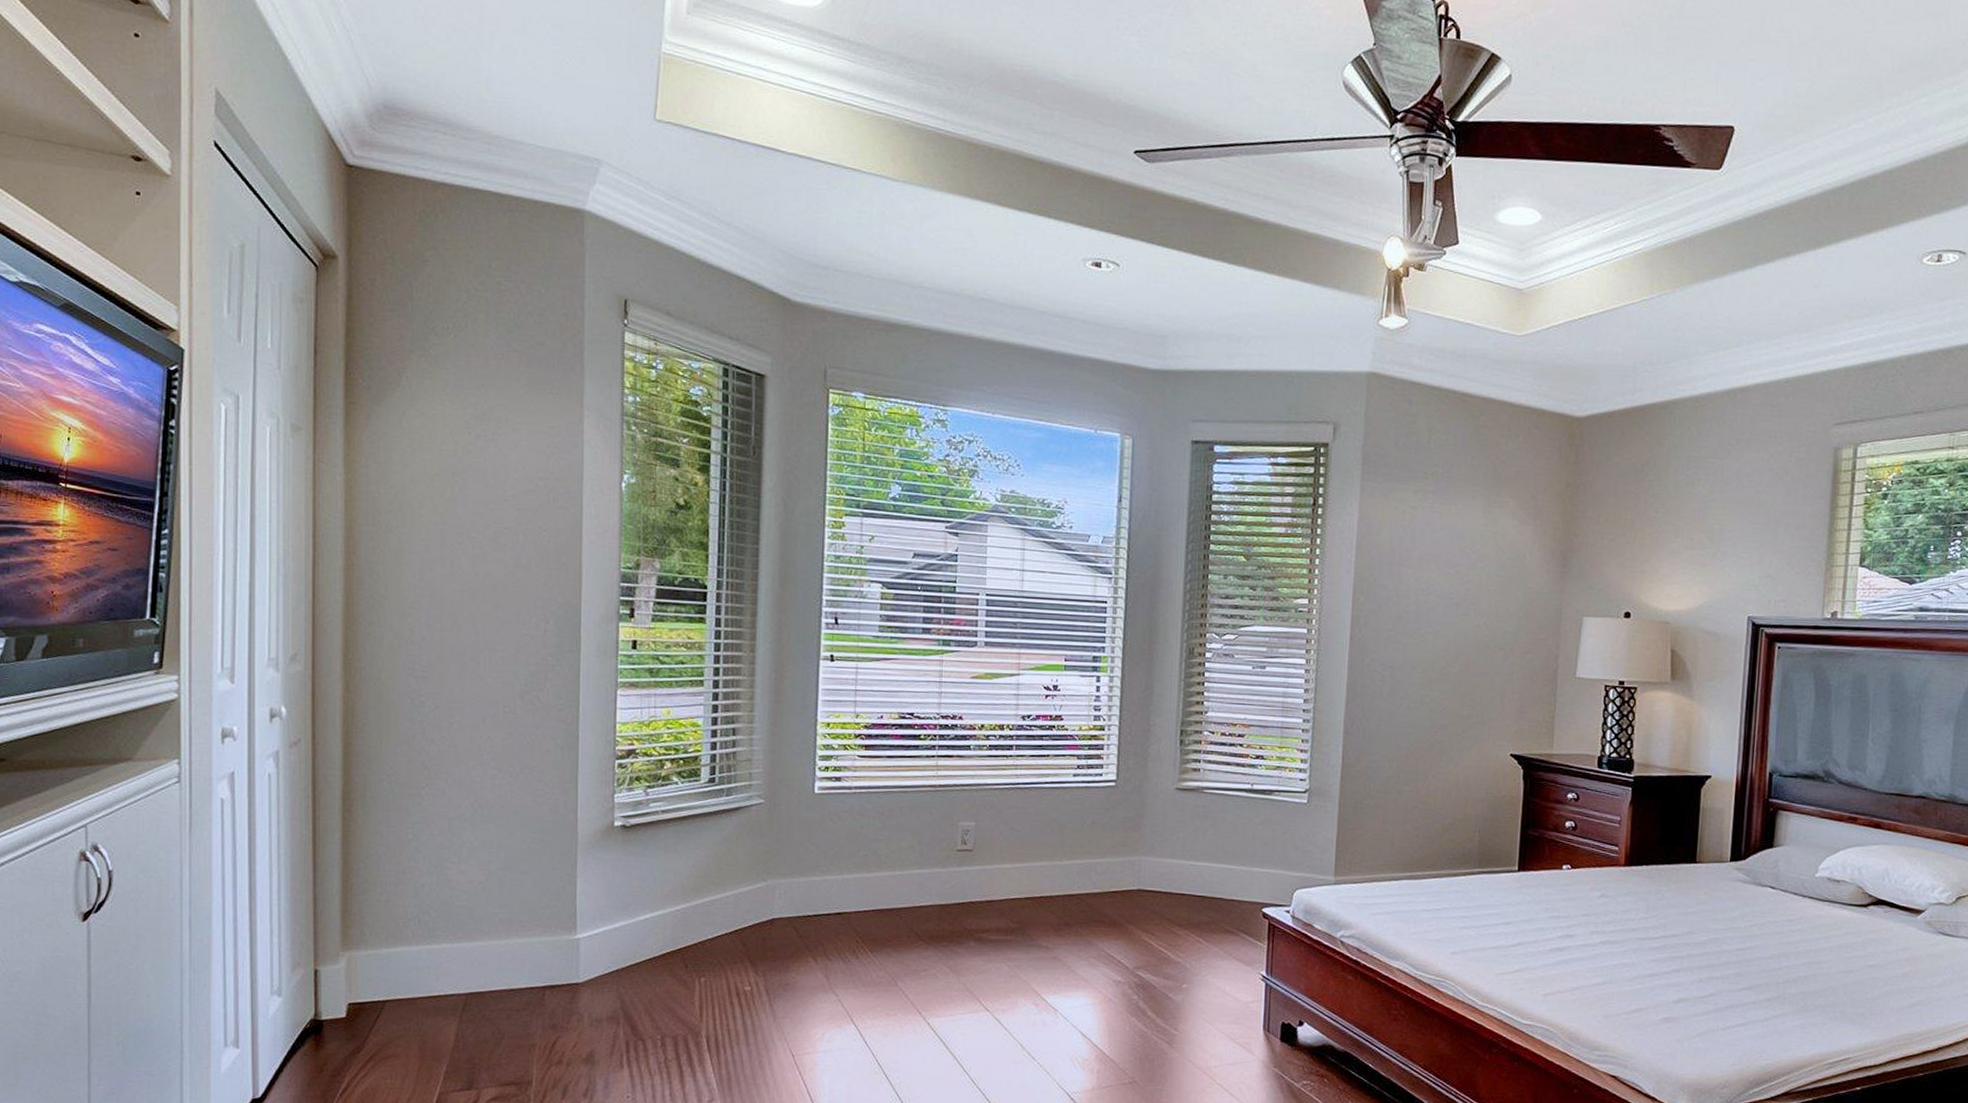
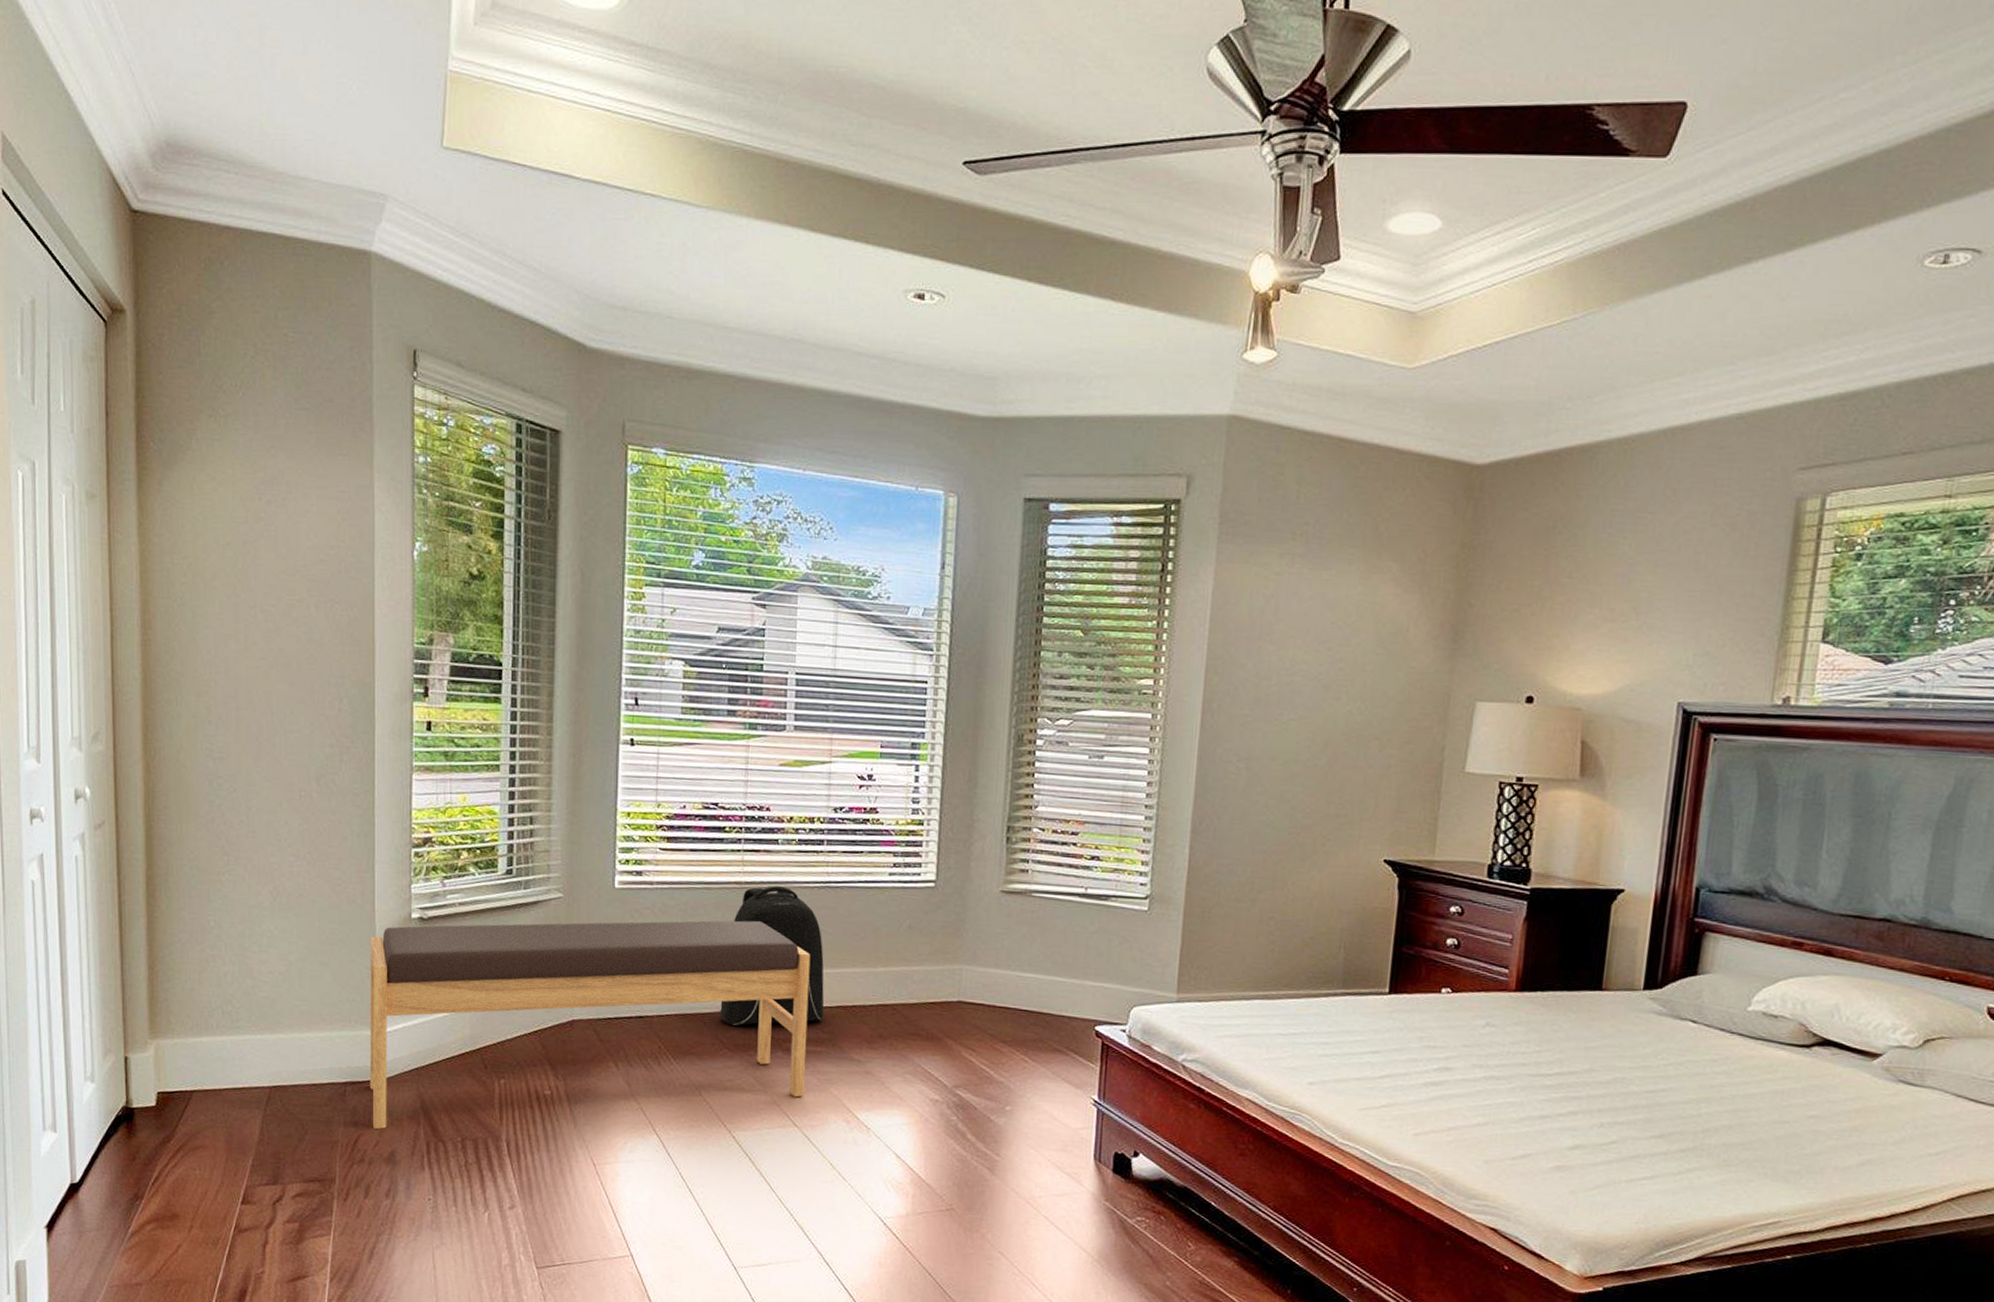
bench: none [569,820,1001,1031] -> present [369,920,811,1130]
backpack: none [915,788,1014,919] -> present [720,886,825,1026]

